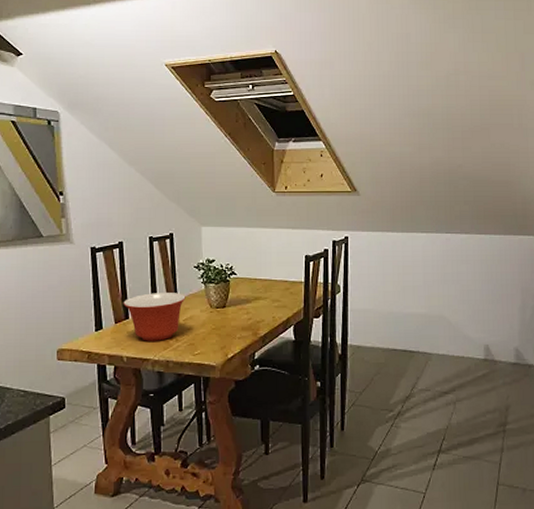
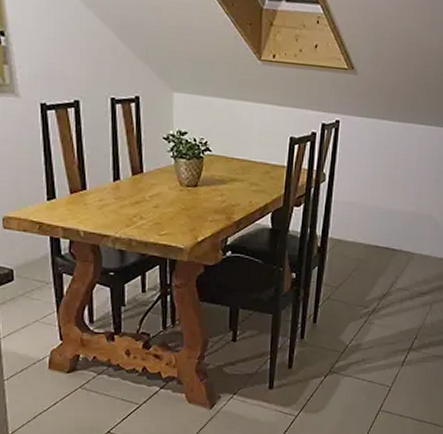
mixing bowl: present [123,293,186,341] -> none [79,163,153,217]

